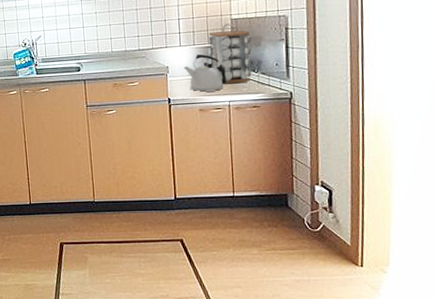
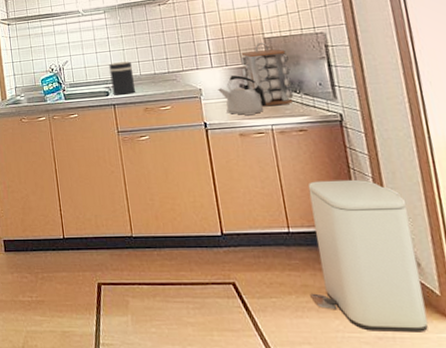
cylinder: none [82,38,106,71] -> present [109,61,135,95]
pedal bin: none [245,150,338,276] -> present [307,179,429,332]

